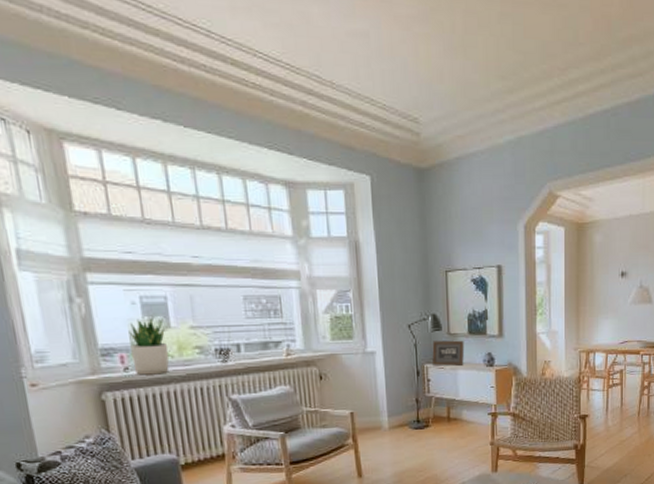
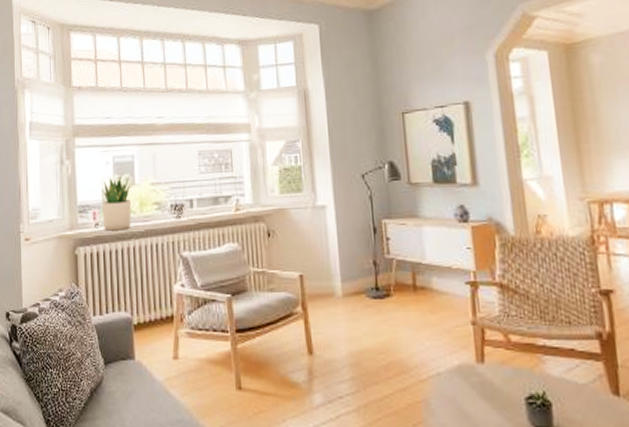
picture frame: present [432,340,464,366] -> none [390,190,430,222]

